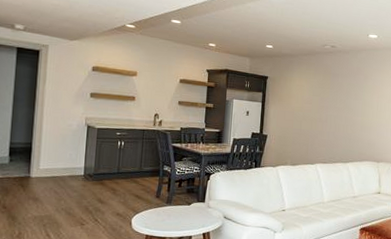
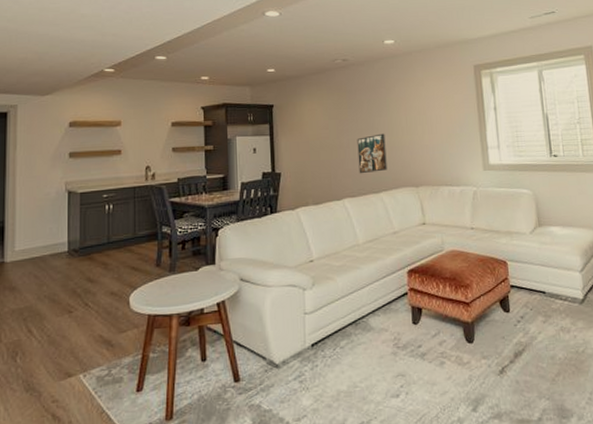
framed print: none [332,114,358,146] -> present [357,133,387,174]

